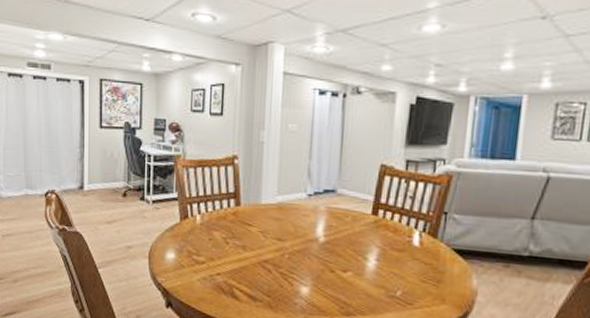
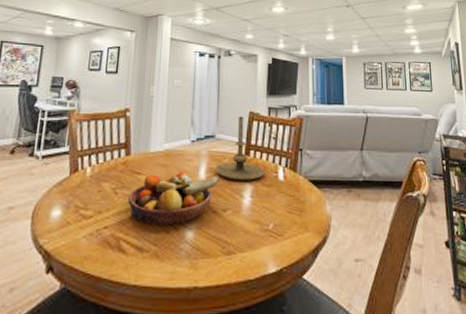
fruit bowl: none [240,227,341,281] -> present [128,171,220,226]
candle holder: none [335,169,397,243] -> present [215,116,266,180]

